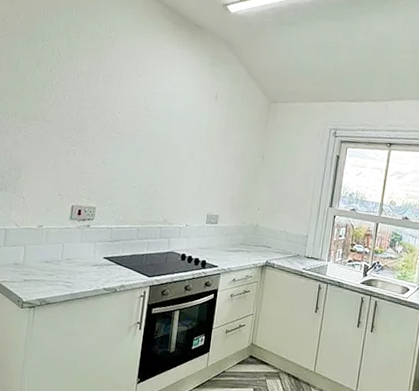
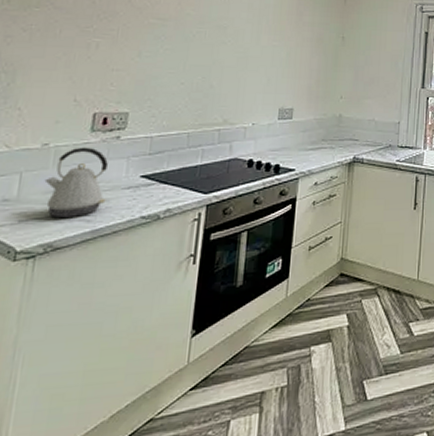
kettle: none [40,230,81,283] -> present [44,147,108,219]

